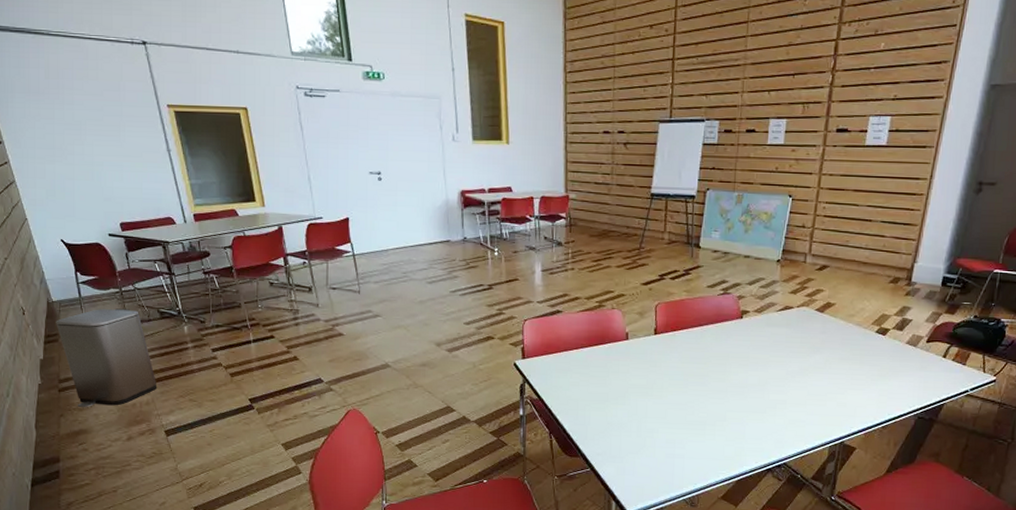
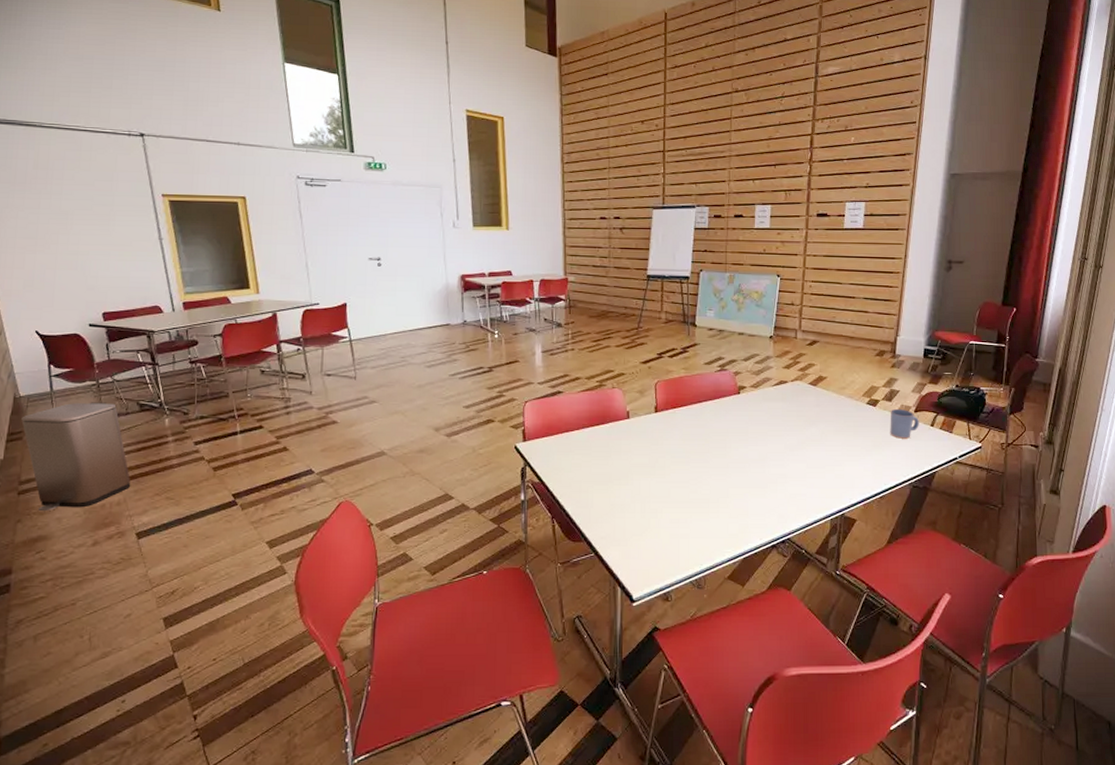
mug: none [898,338,931,369] -> present [890,408,919,439]

